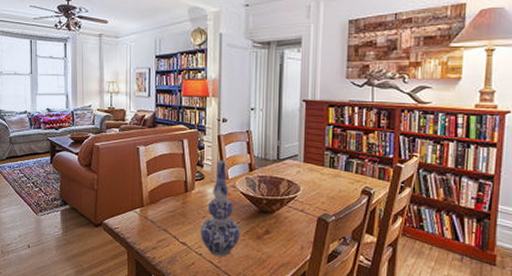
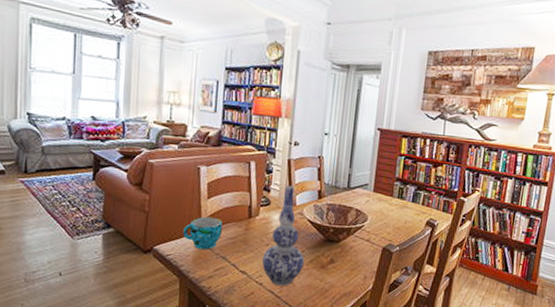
cup: none [128,192,162,222] -> present [183,216,222,249]

